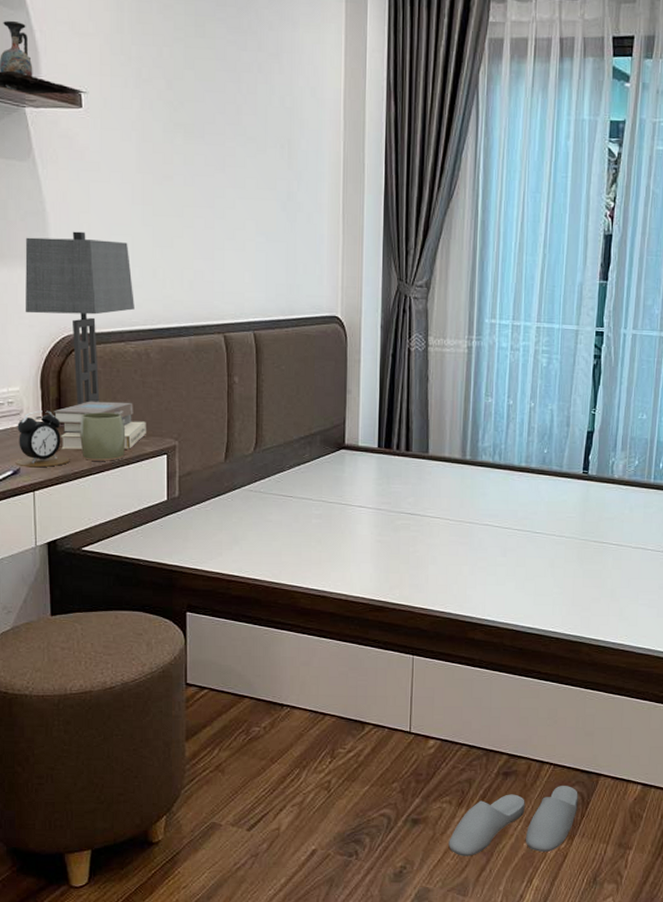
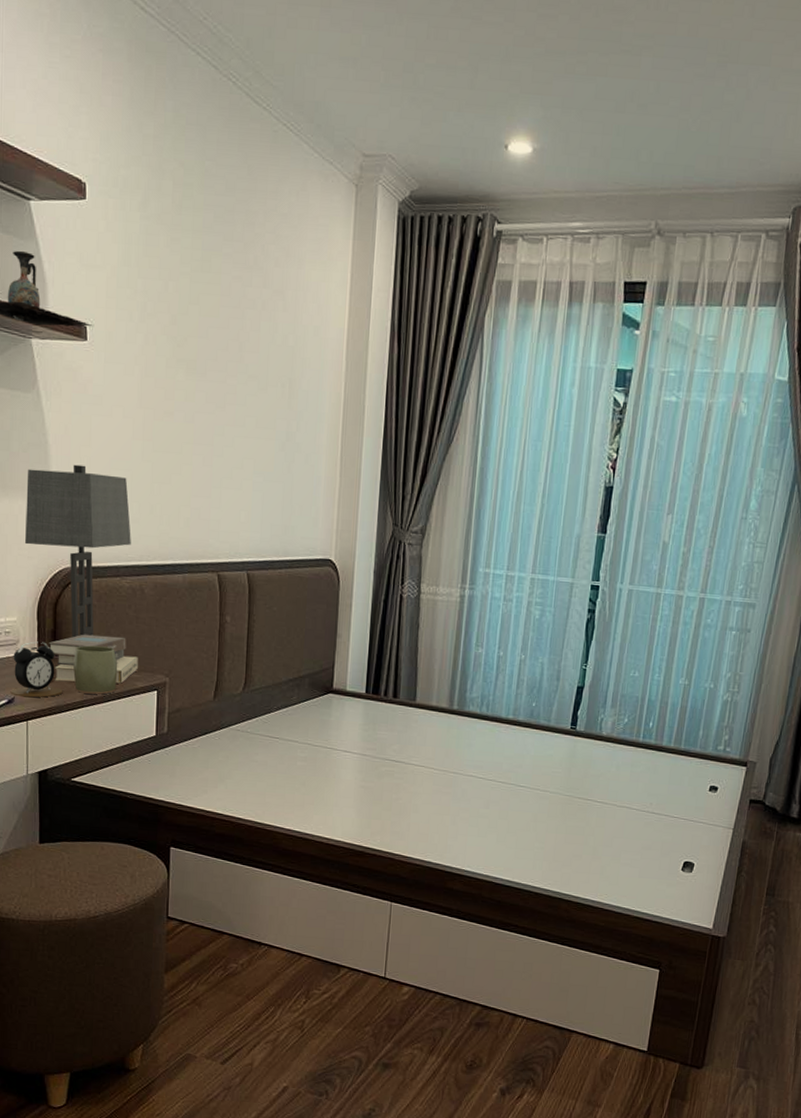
slippers: present [448,786,578,856] -> none [418,1040,550,1104]

